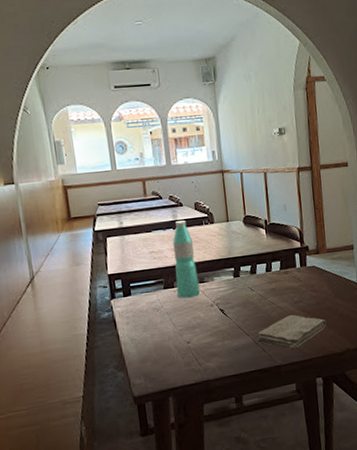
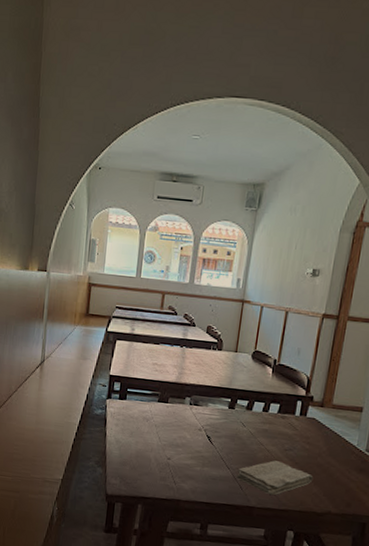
water bottle: present [173,220,200,299] -> none [169,340,197,417]

